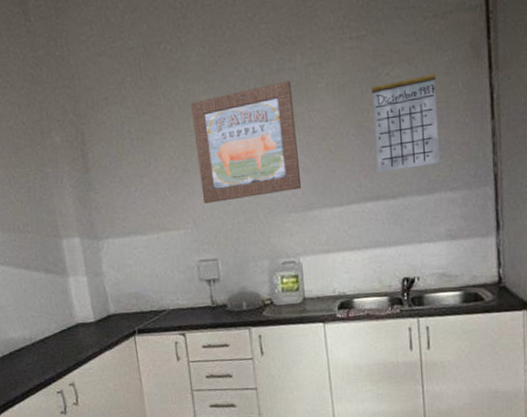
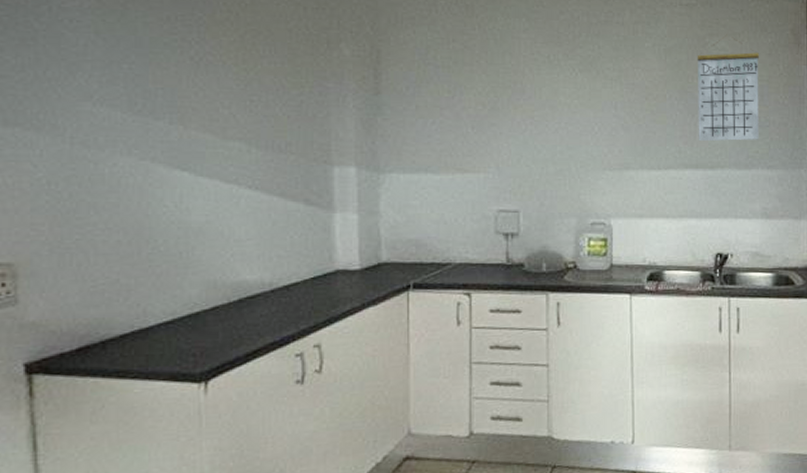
wall art: present [190,80,302,204] -> none [508,33,620,149]

